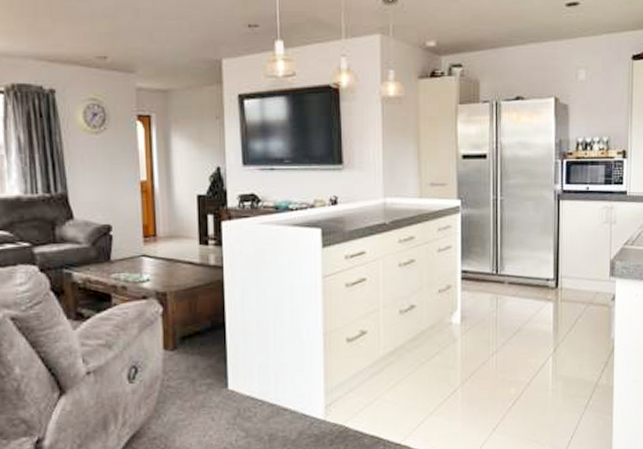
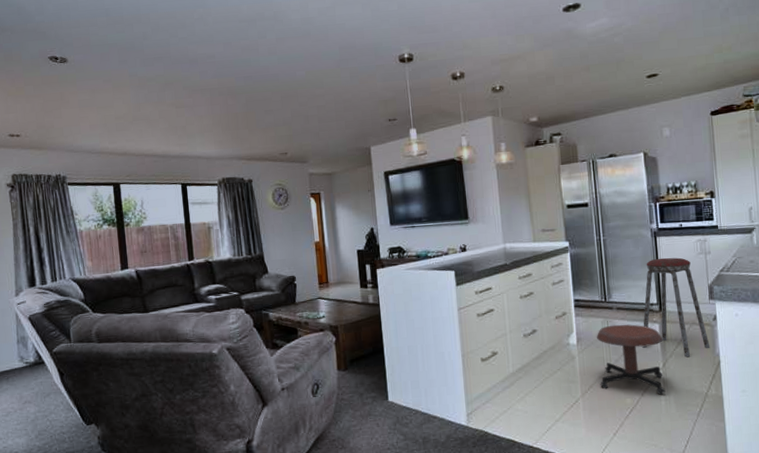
stool: none [482,301,556,384] -> present [596,324,666,395]
music stool: none [533,225,606,342] -> present [642,257,710,358]

